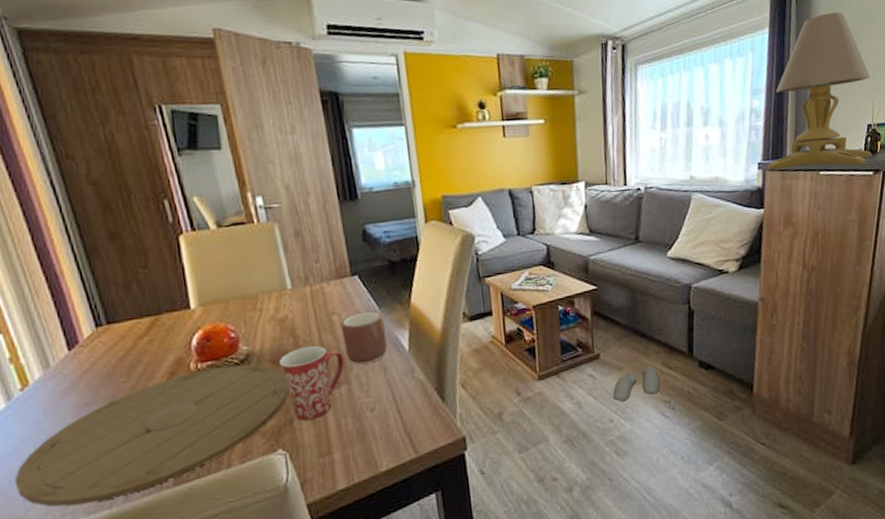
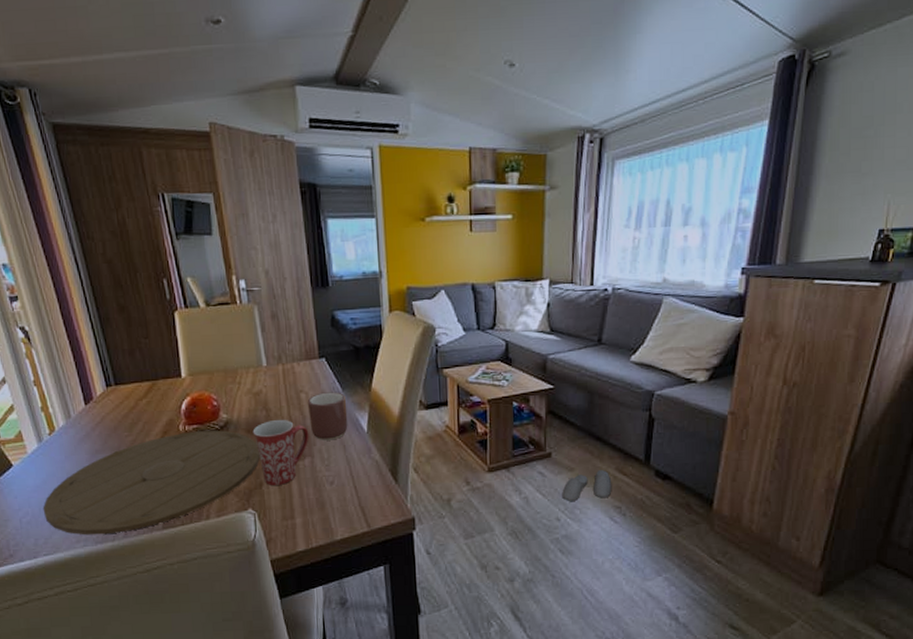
lamp: present [767,11,872,170] -> none [752,100,890,276]

